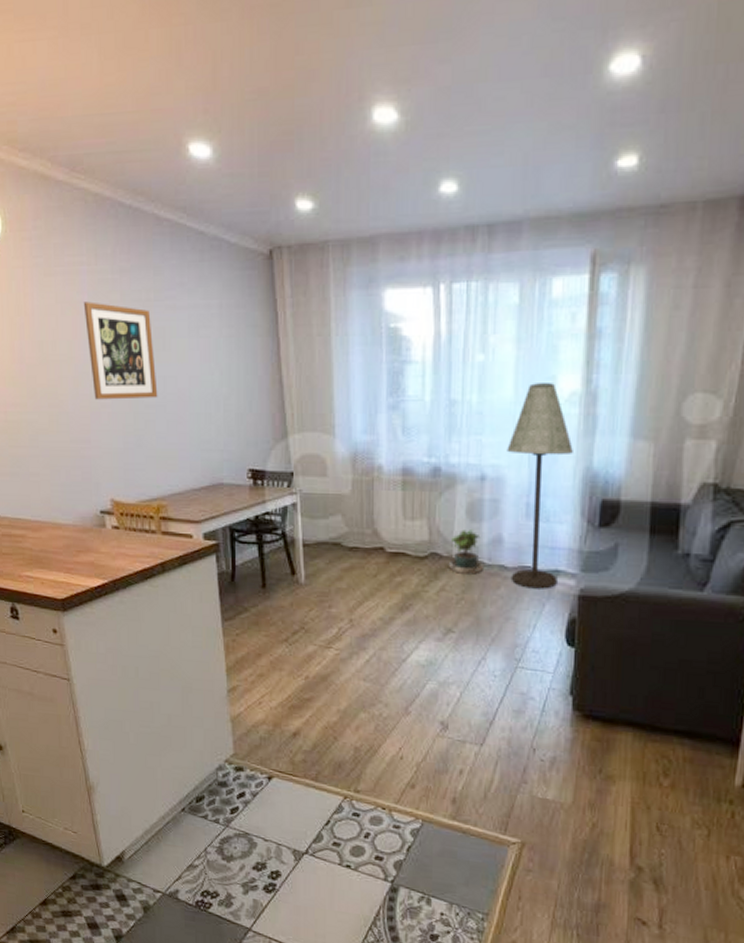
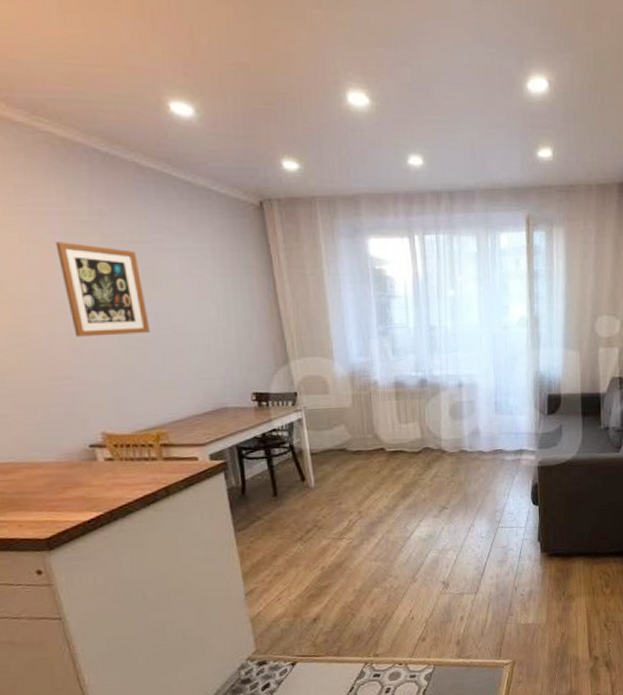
potted plant: present [448,529,485,575] -> none [438,426,467,462]
floor lamp: present [507,383,573,589] -> none [477,311,525,466]

